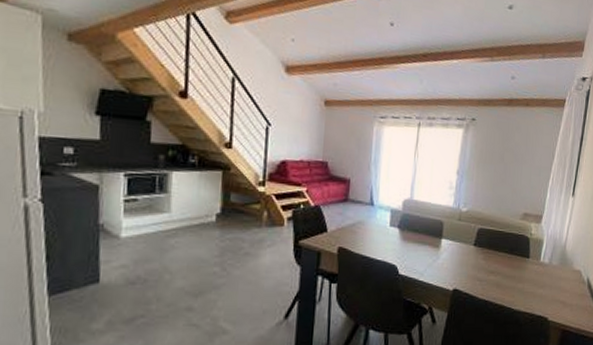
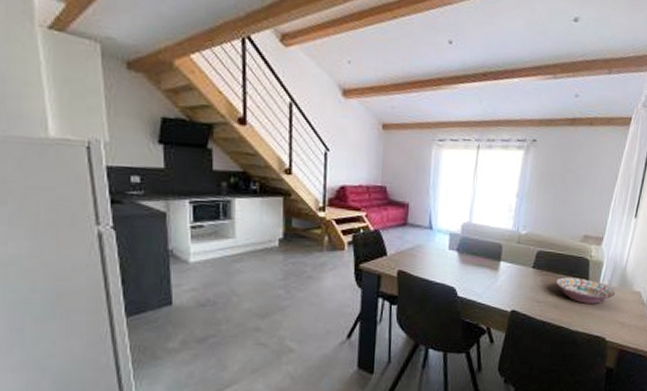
decorative bowl: none [497,255,556,283] -> present [555,277,616,304]

